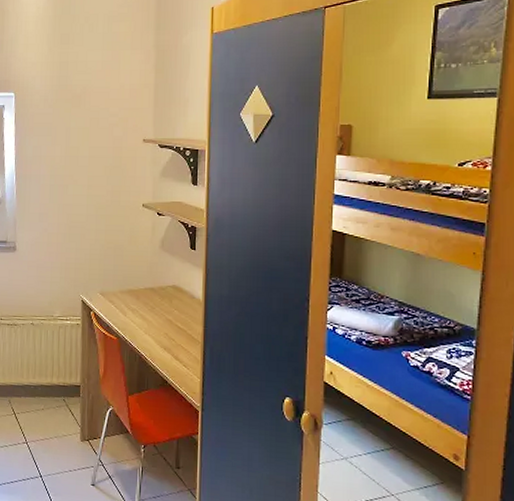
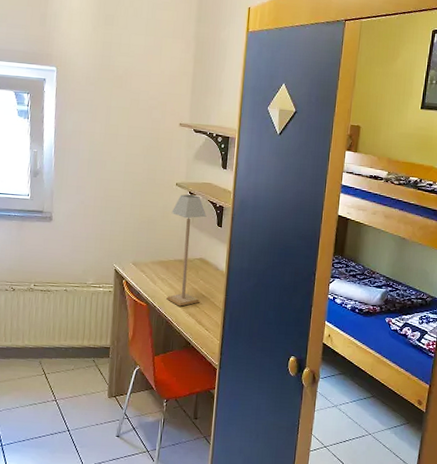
table lamp: none [138,215,178,340] -> present [166,194,207,307]

